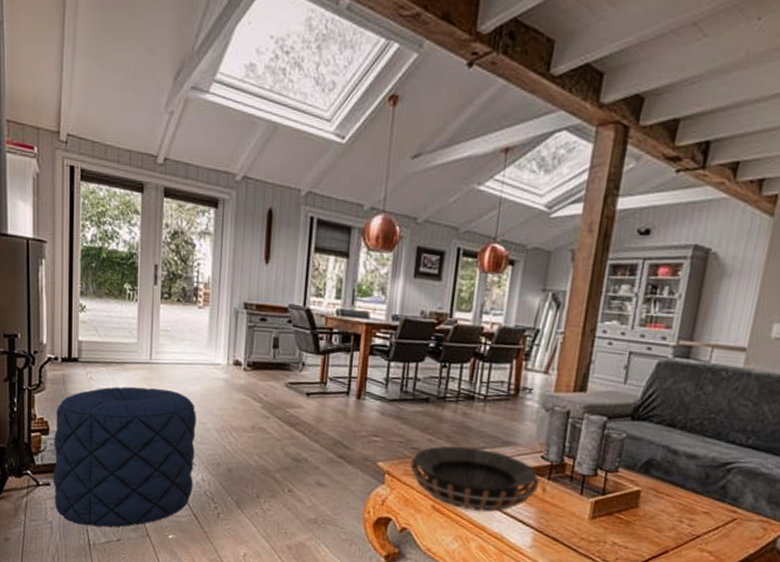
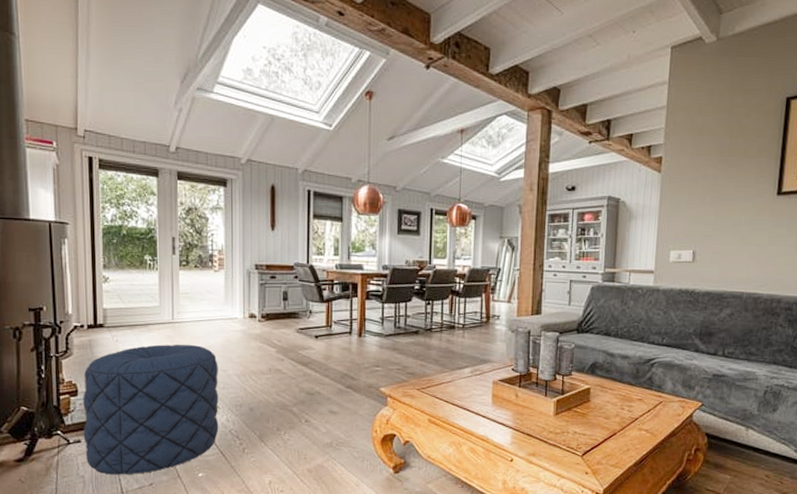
decorative bowl: present [410,446,540,512] -> none [407,367,513,420]

